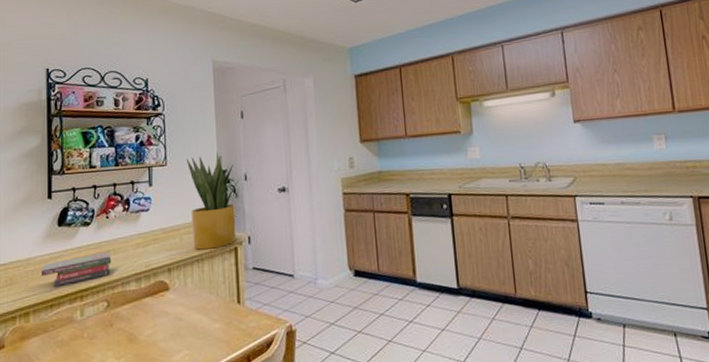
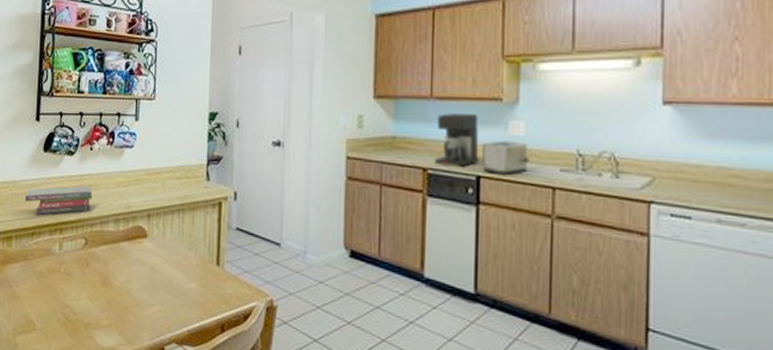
planter: present [186,151,241,250] -> none [175,90,233,200]
coffee maker: none [413,146,449,190] -> present [433,113,479,167]
toaster: none [450,162,486,191] -> present [482,140,530,176]

